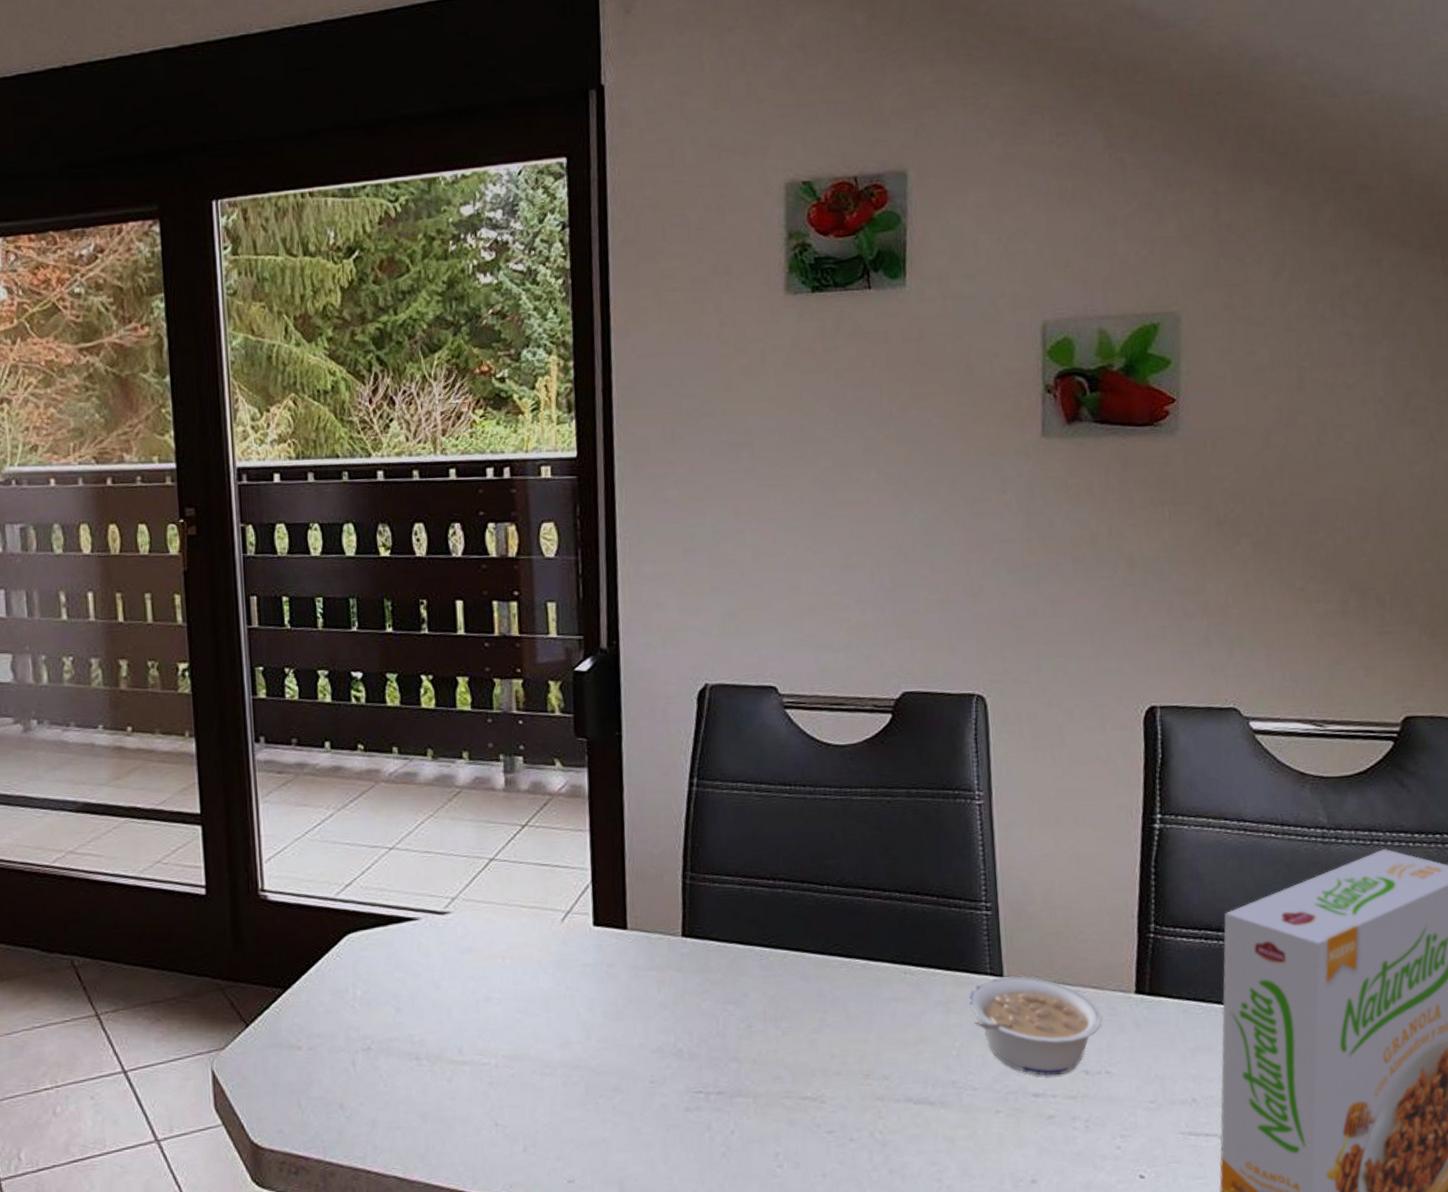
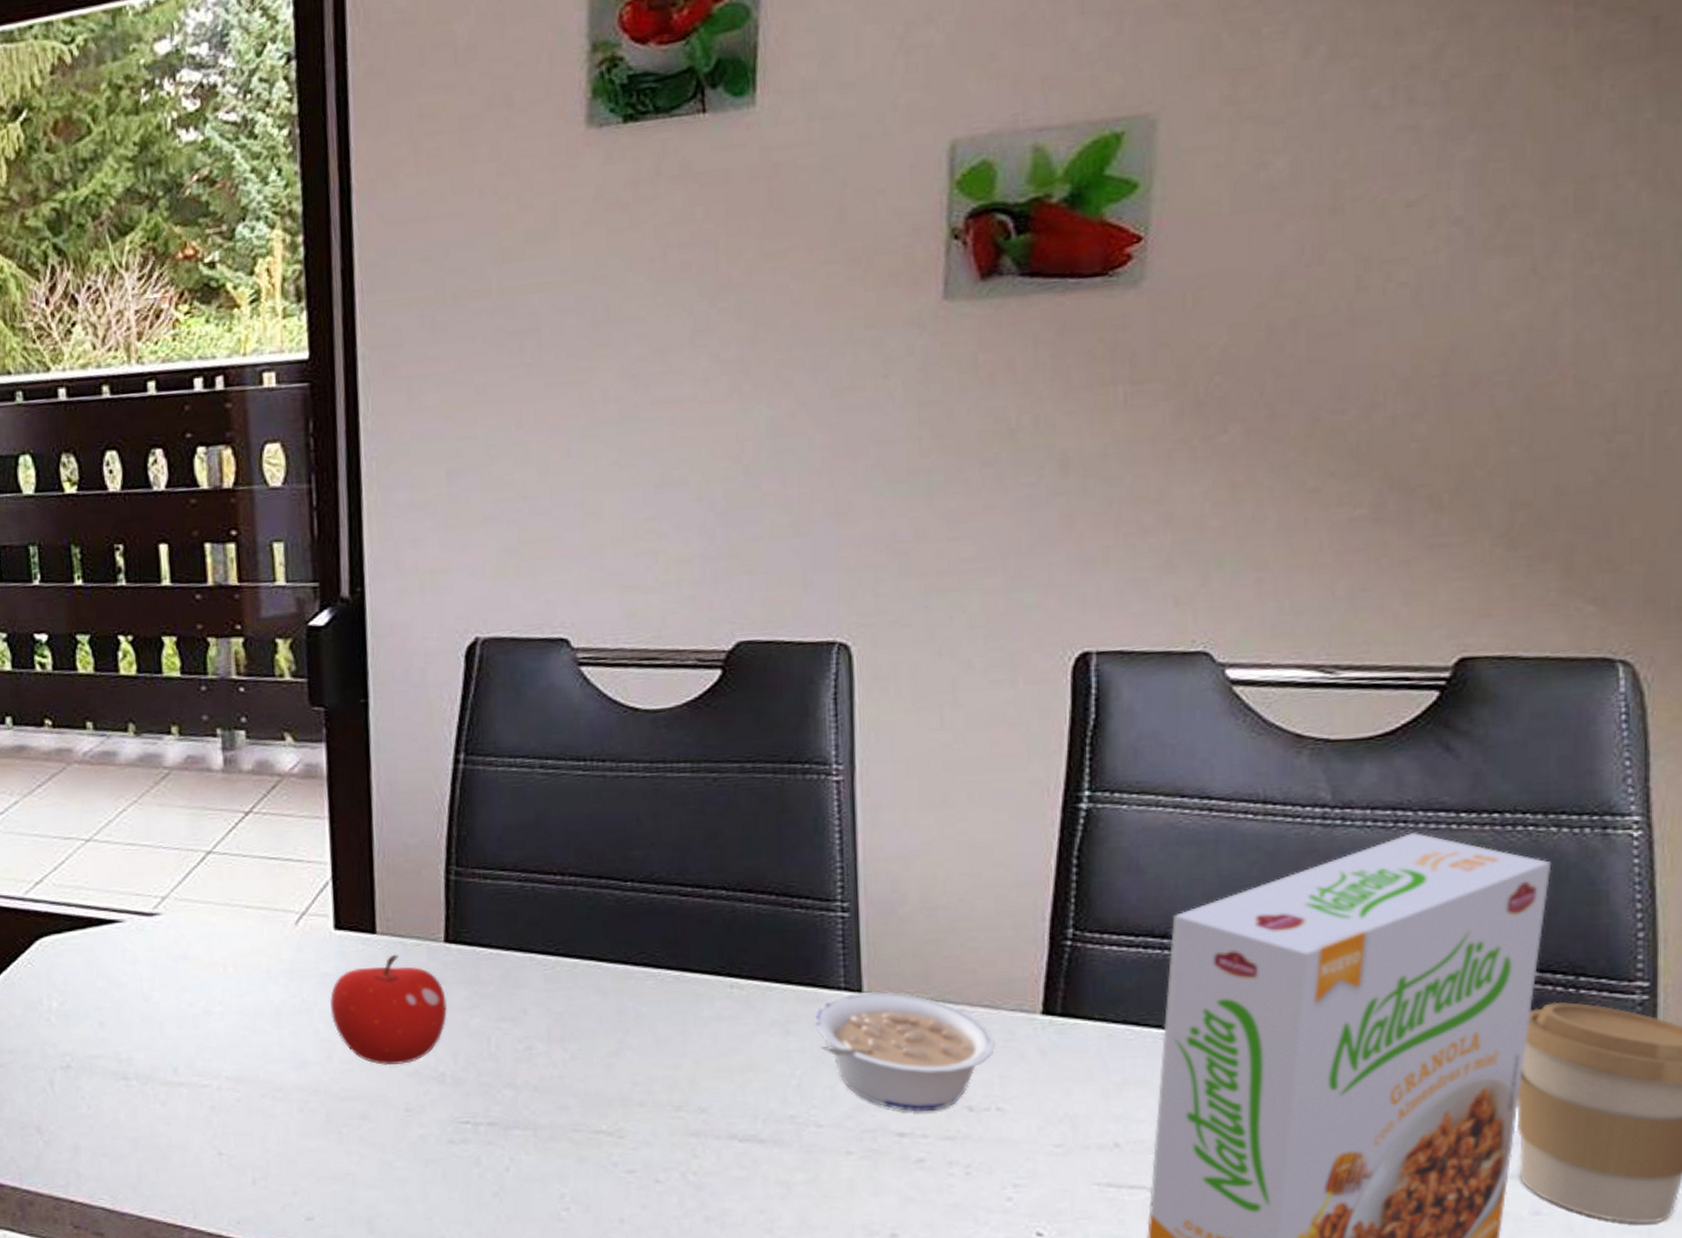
fruit: none [589,947,684,1044] -> present [329,954,447,1066]

